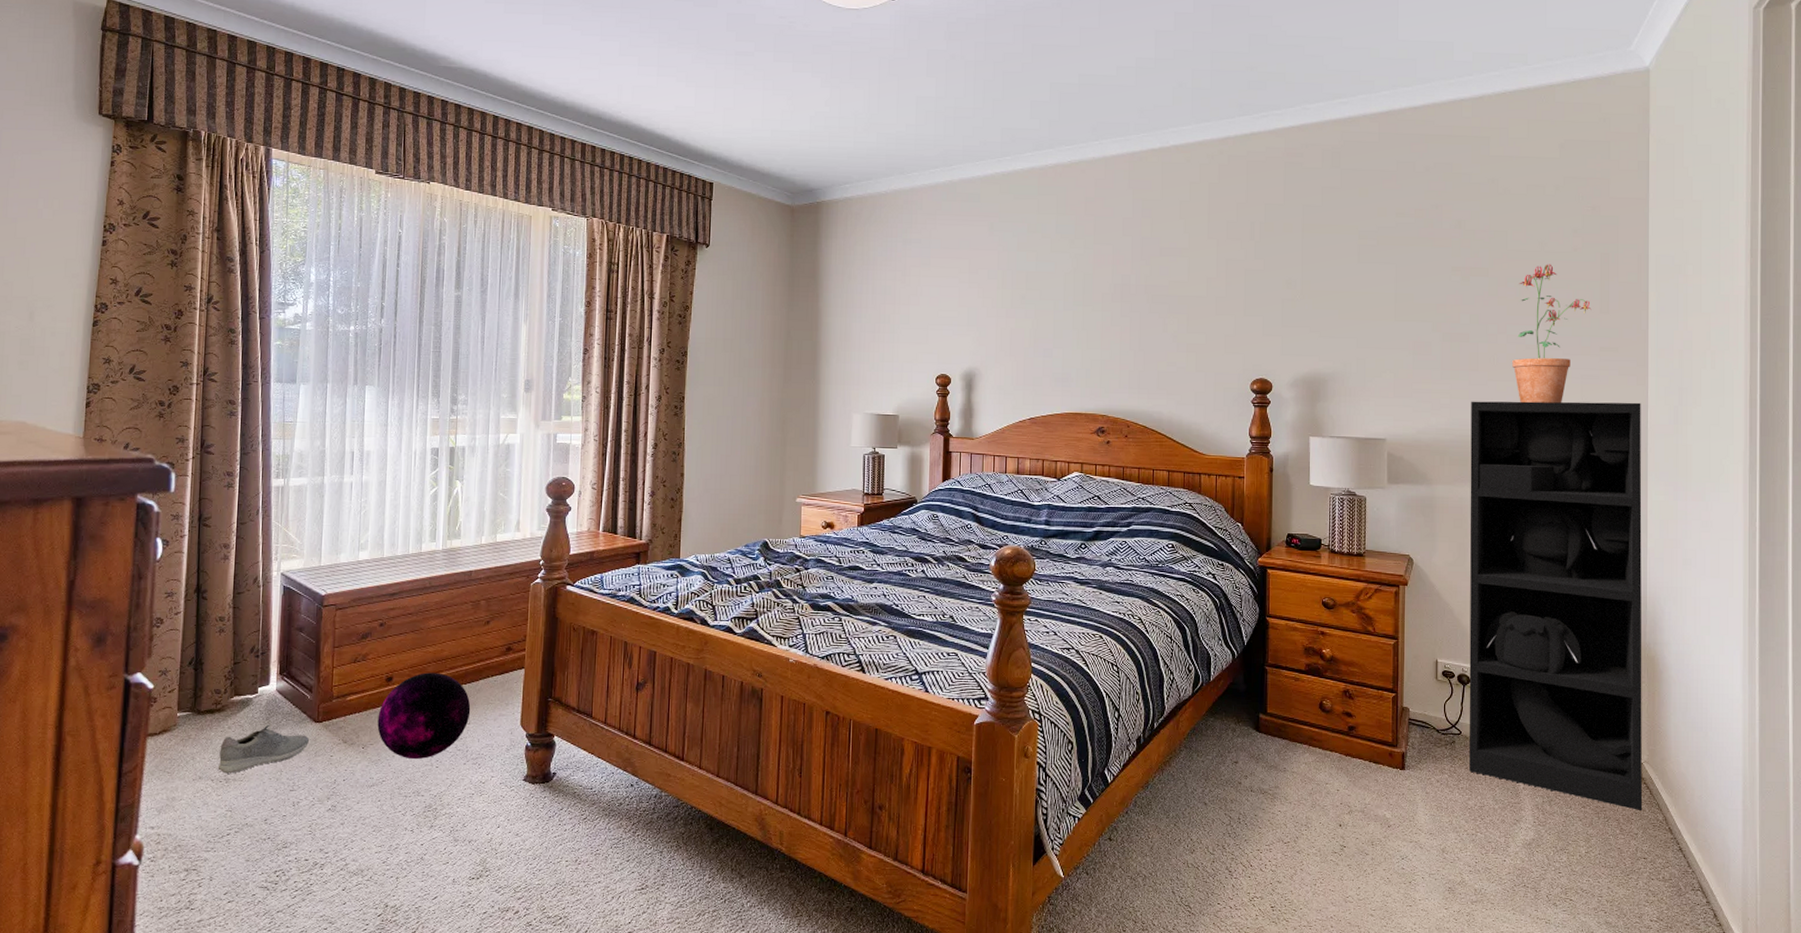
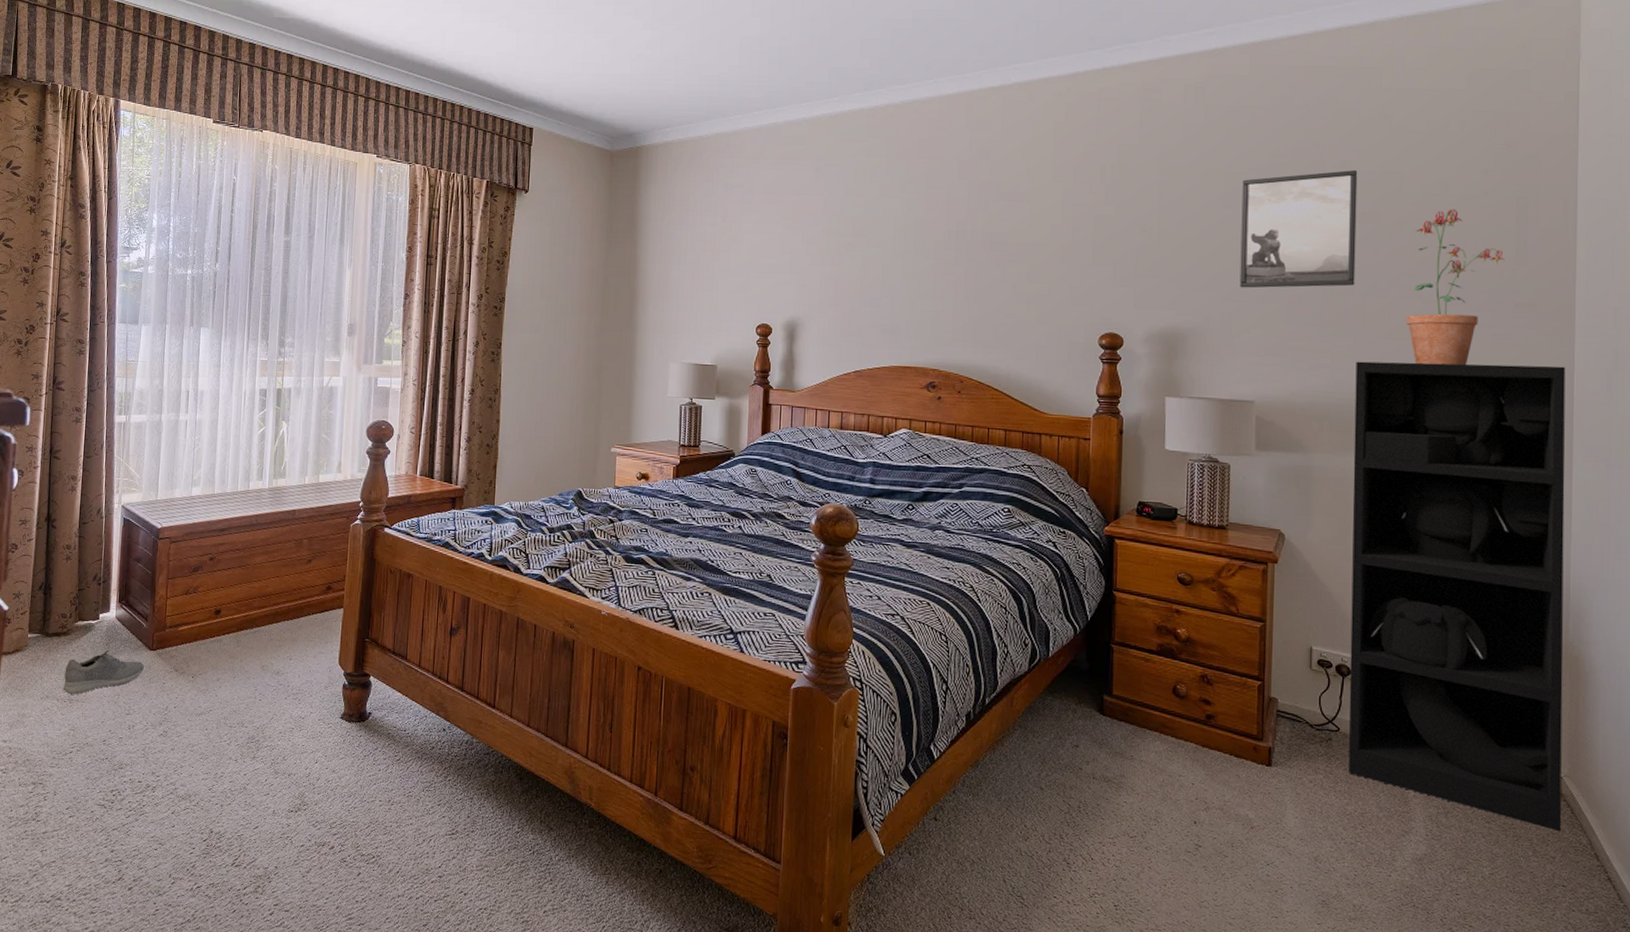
ball: present [377,672,471,759] -> none [206,607,293,691]
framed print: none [1372,229,1470,336] -> present [1239,170,1358,288]

